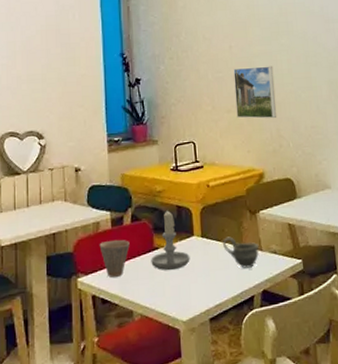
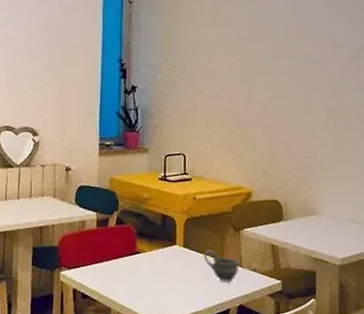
cup: present [99,240,130,277] -> none [83,240,113,275]
candle: present [151,210,190,271] -> none [132,217,171,275]
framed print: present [233,66,277,119] -> none [230,85,272,140]

